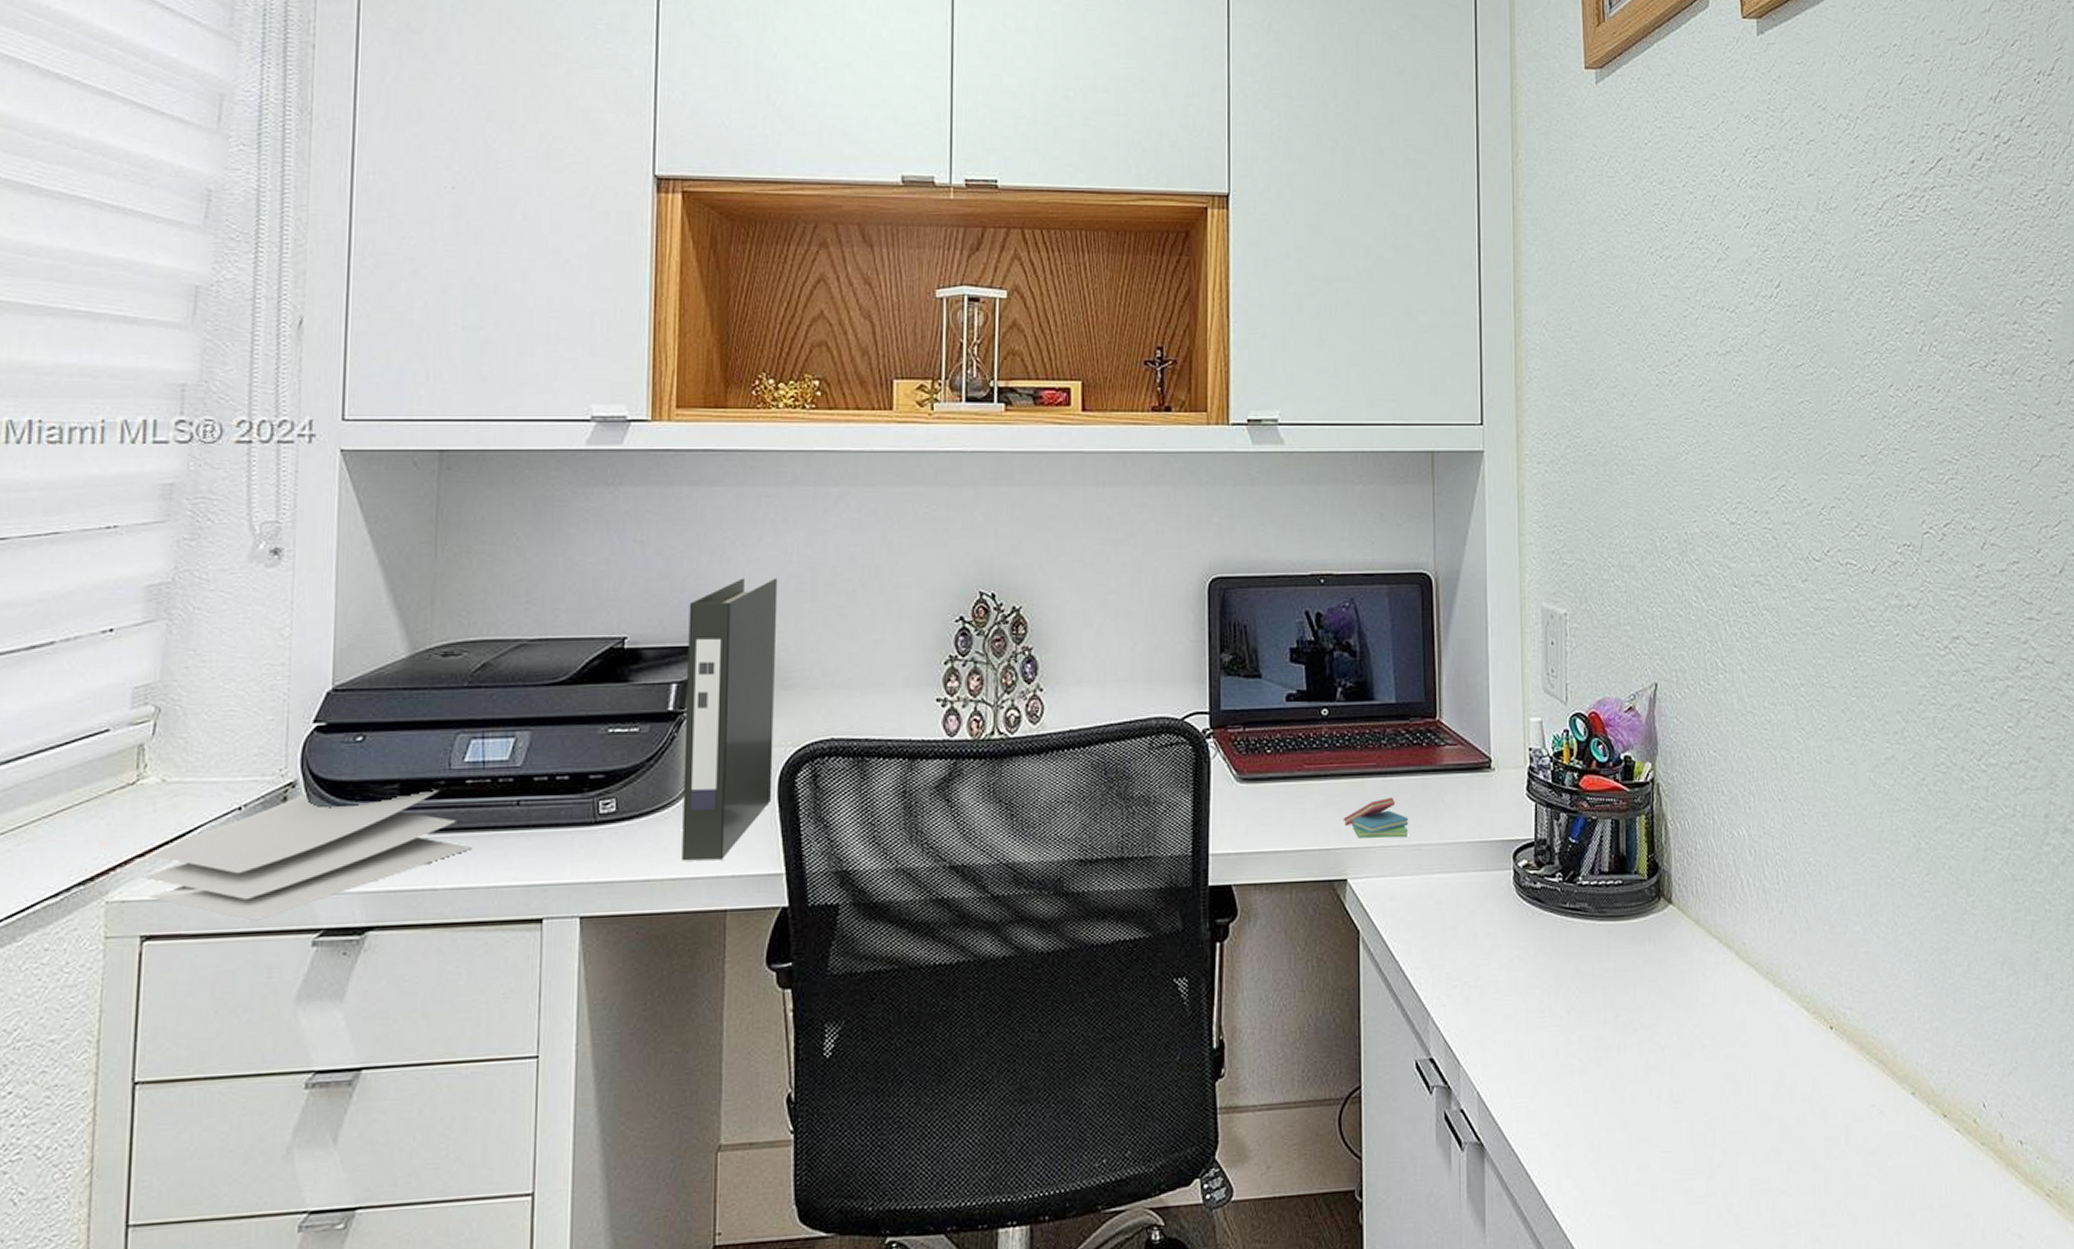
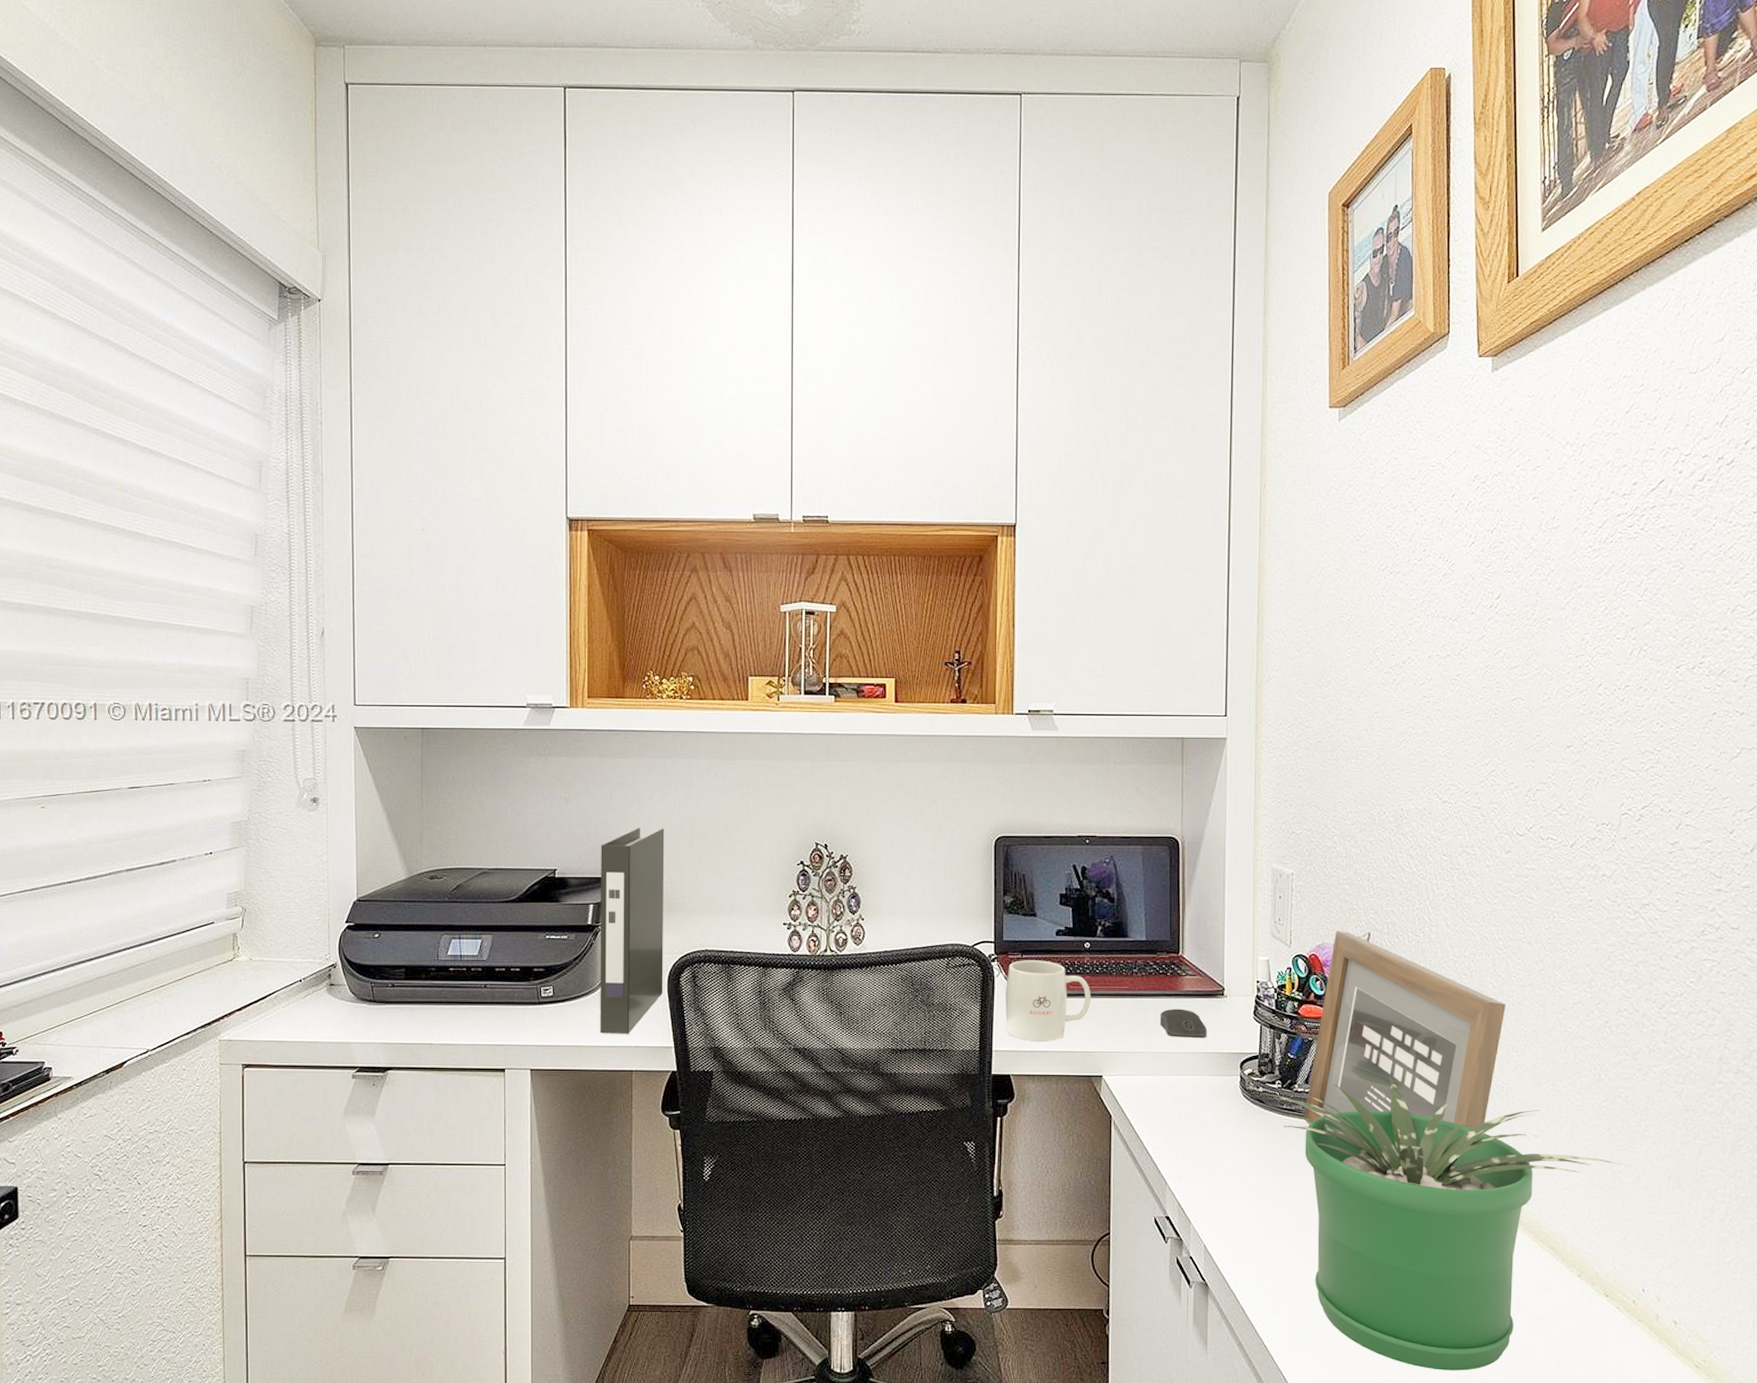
papers: present [142,788,472,922] -> none [241,972,455,1059]
mug: none [1225,734,1331,841] -> present [1005,960,1091,1042]
sticky notes: present [1343,797,1409,839] -> none [1100,1014,1154,1046]
computer mouse: none [1414,787,1473,825] -> present [1159,1008,1207,1038]
planter: none [1531,859,1965,1231] -> present [1254,1076,1635,1371]
picture frame: none [1590,681,1813,927] -> present [1303,930,1506,1129]

